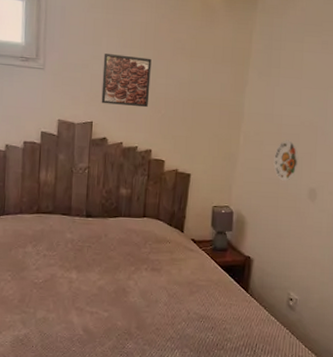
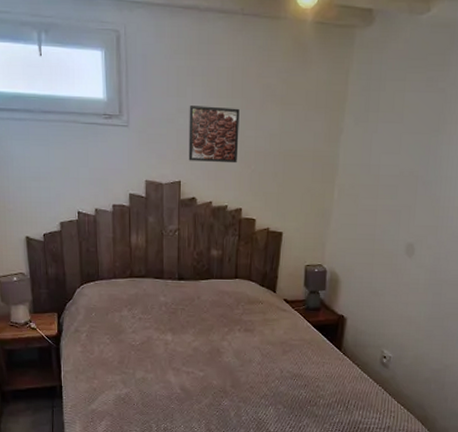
decorative plate: present [273,140,299,181] -> none [369,192,397,237]

